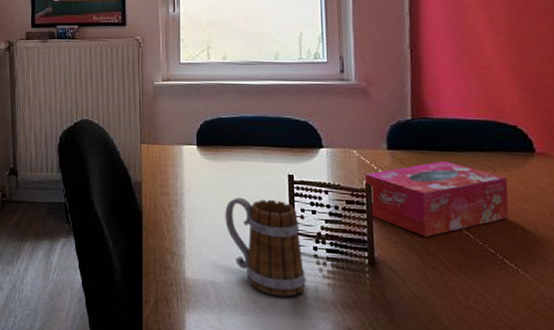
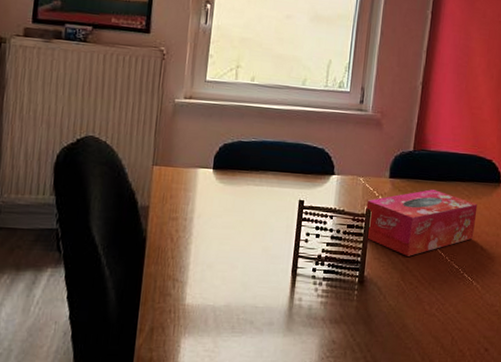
mug: present [225,197,306,297] -> none [232,222,303,317]

